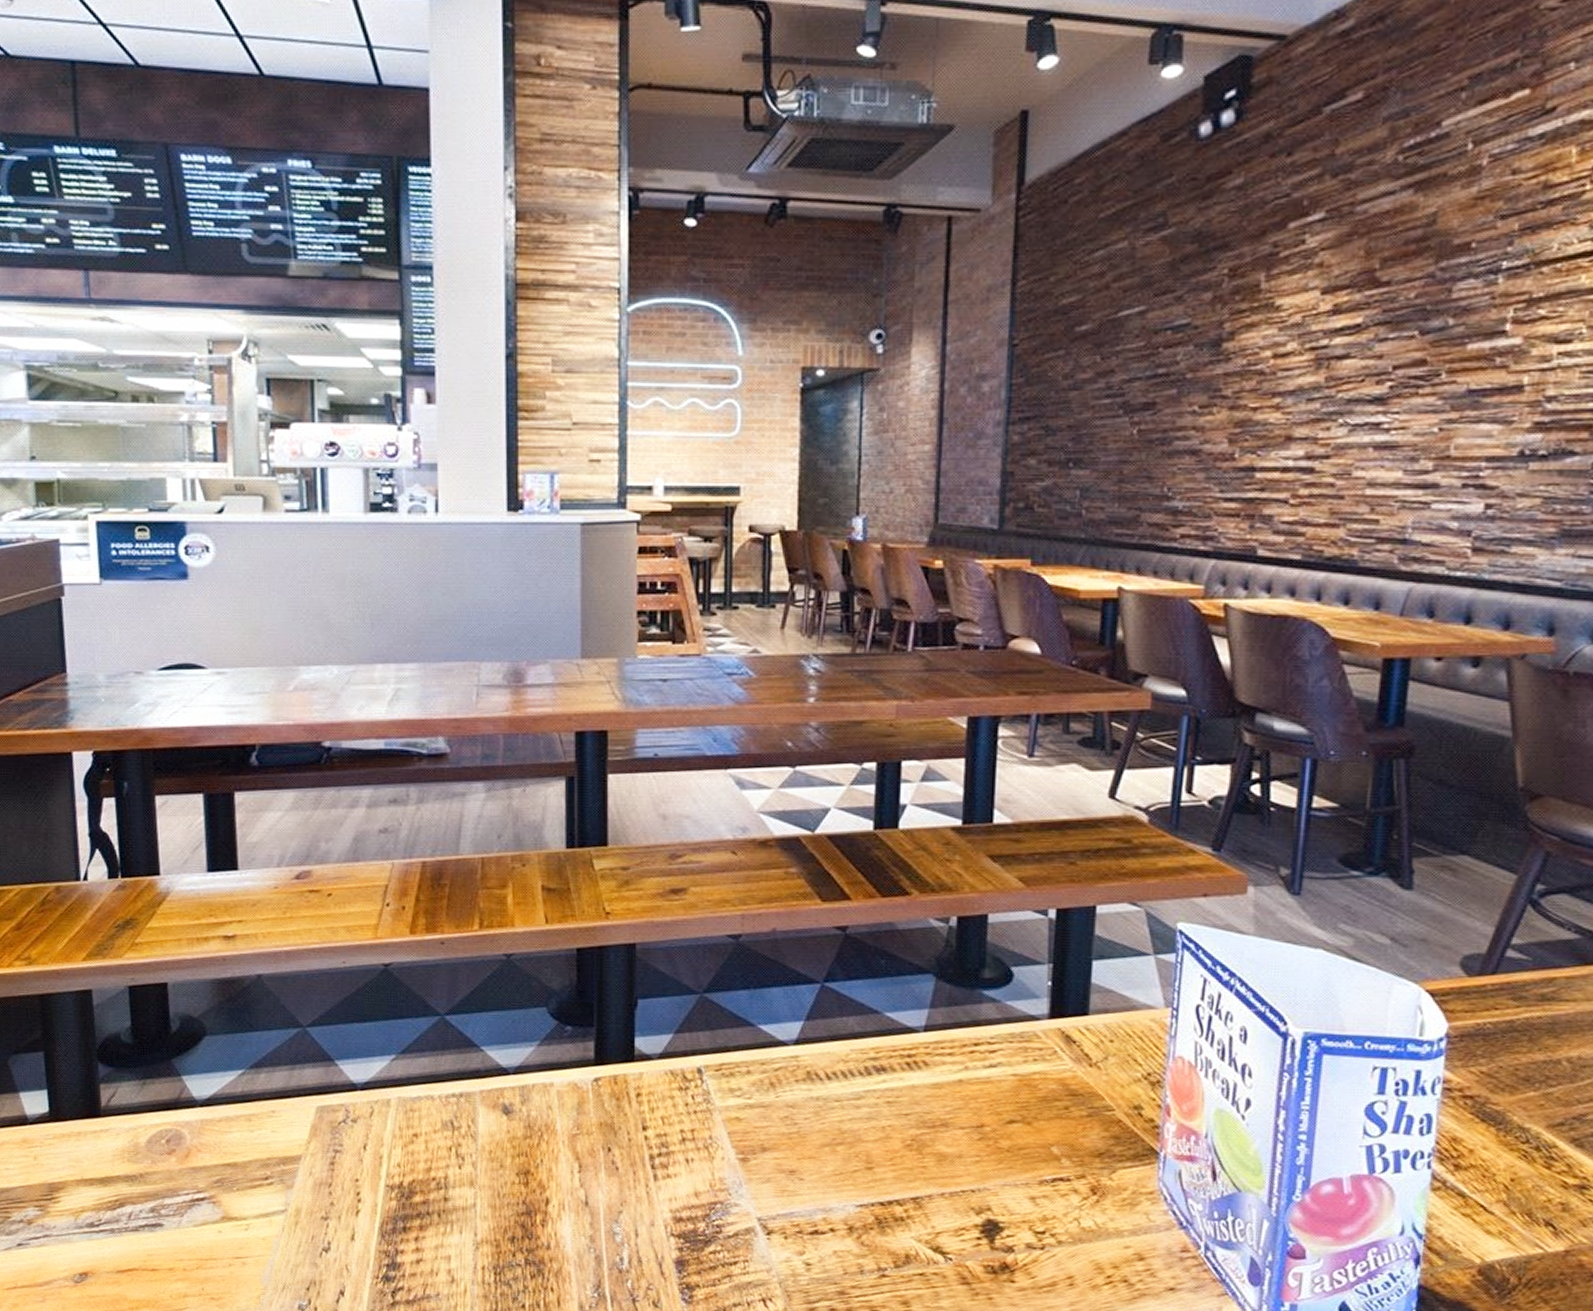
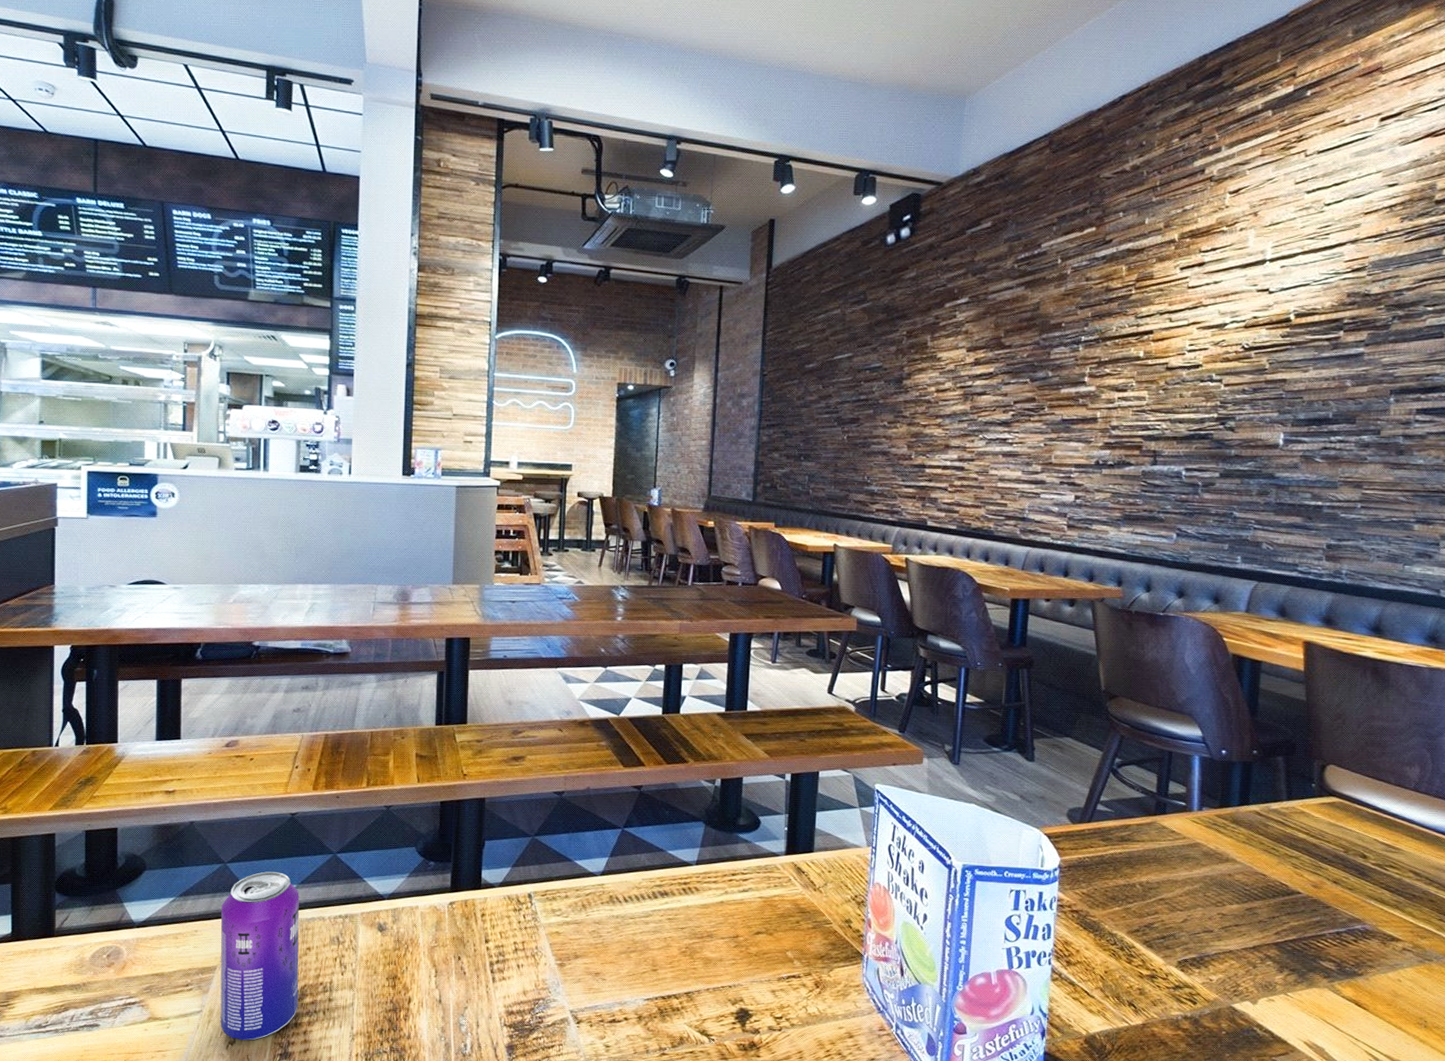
beverage can: none [303,1038,405,1247] -> present [220,871,299,1040]

